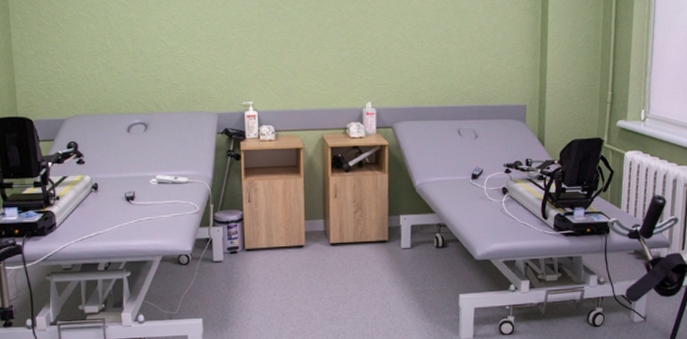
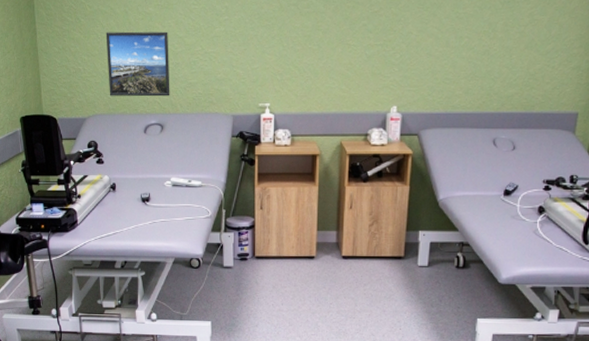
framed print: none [86,35,154,97] -> present [106,31,170,97]

